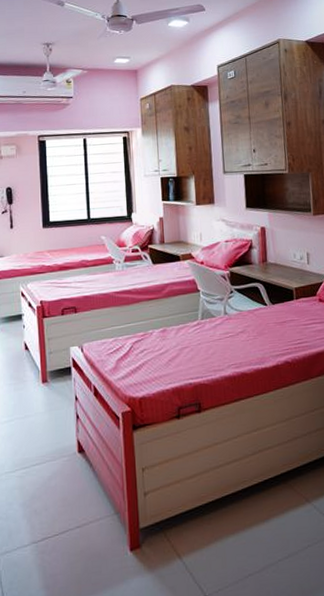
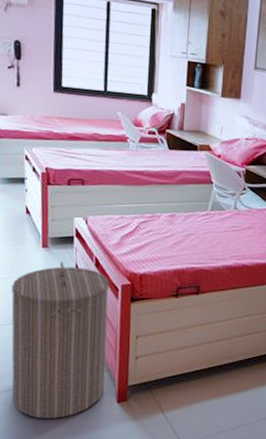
laundry hamper: none [16,395,115,579] -> present [11,262,109,418]

